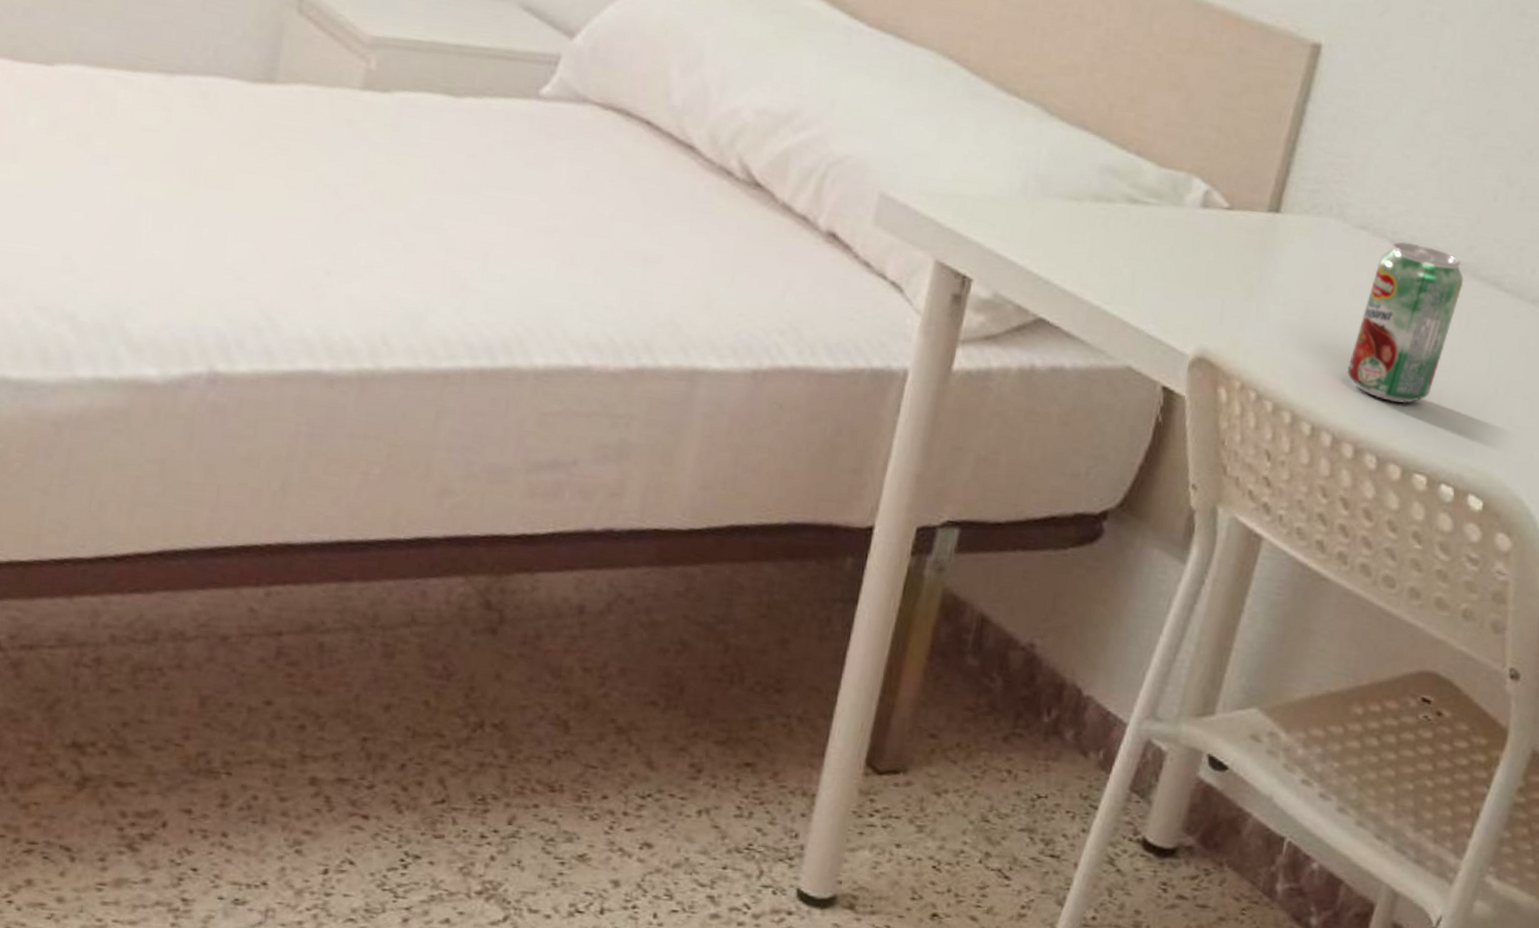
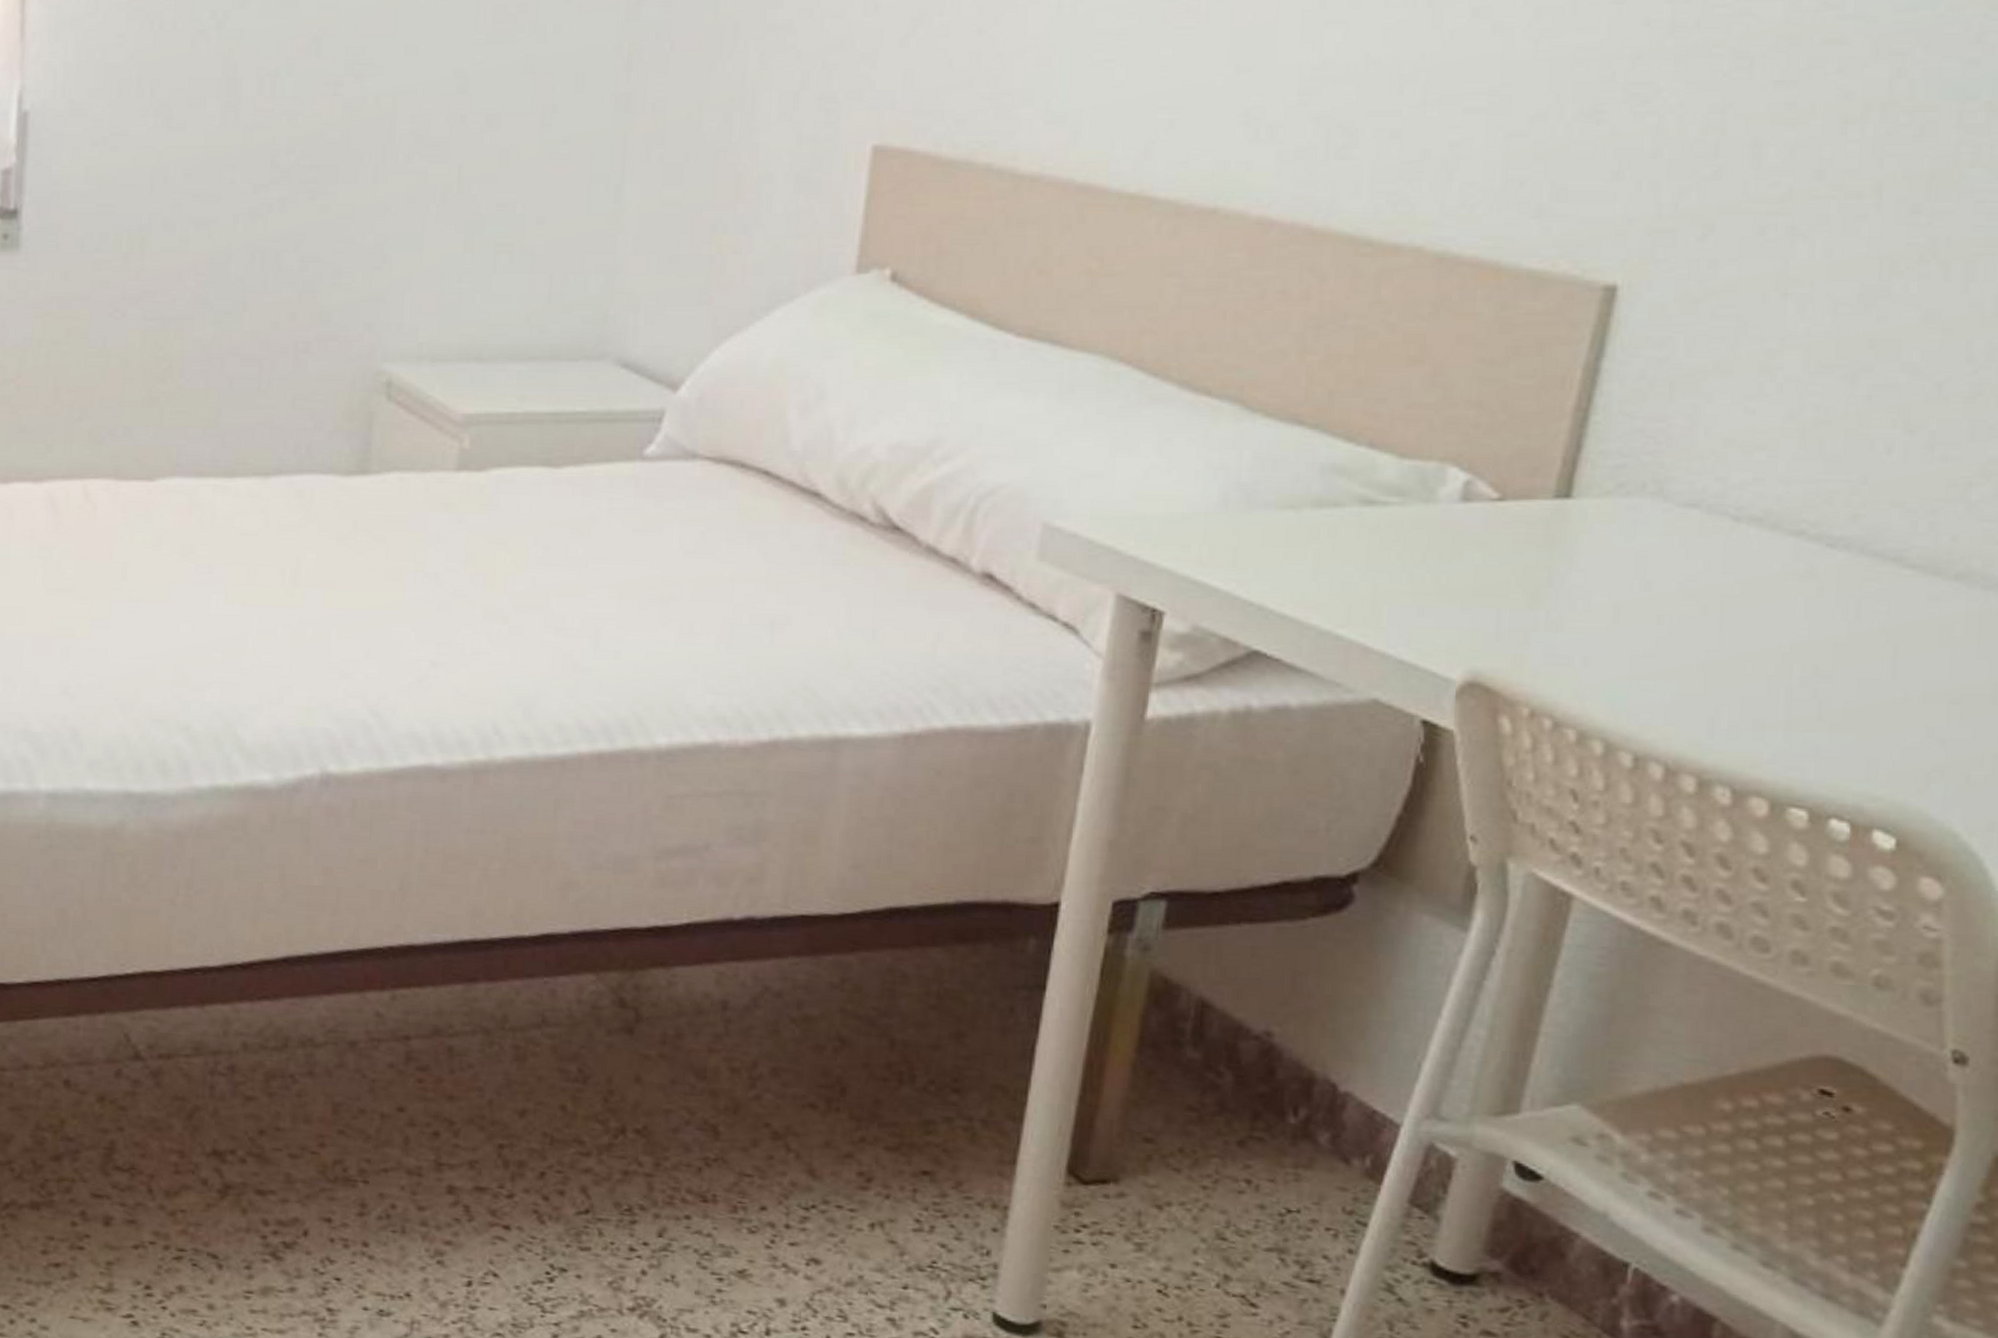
beverage can: present [1346,242,1464,404] -> none [1680,518,1848,721]

